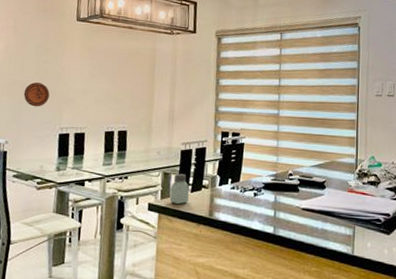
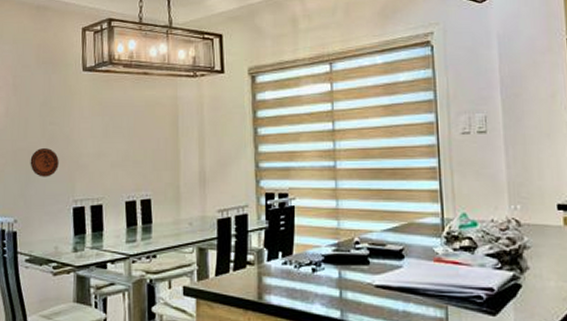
saltshaker: present [169,173,189,205] -> none [208,248,231,287]

